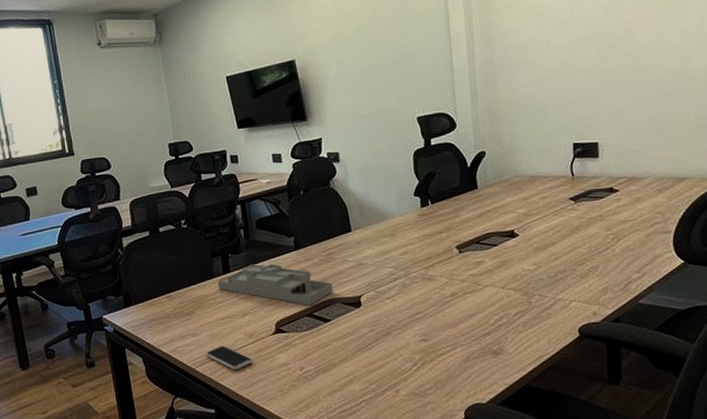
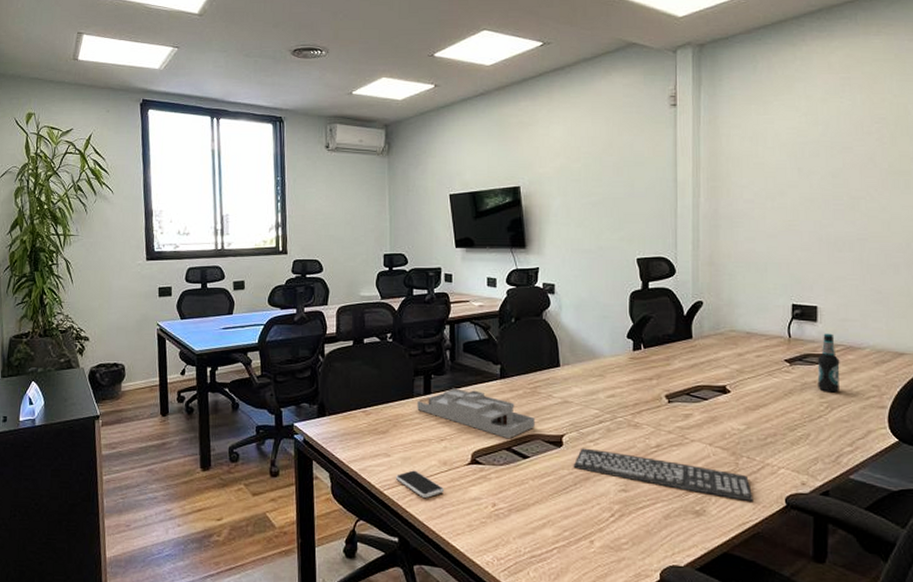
keyboard: none [373,305,548,336] -> present [573,448,754,501]
bottle: none [601,167,624,224] -> present [817,333,840,393]

